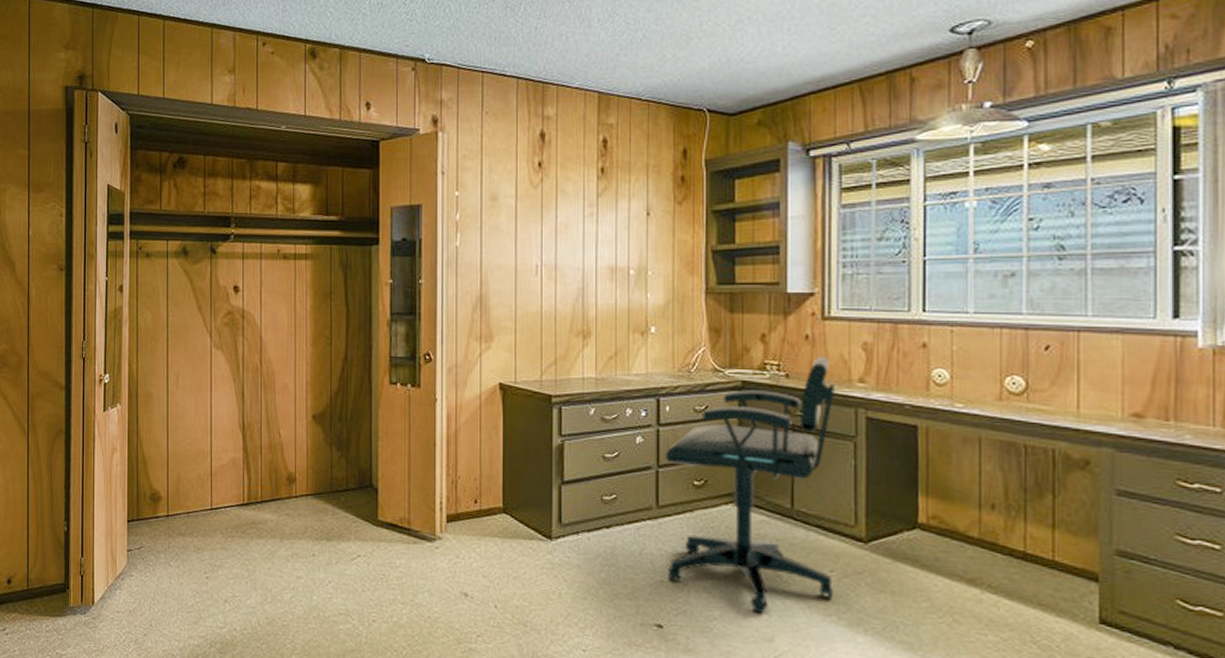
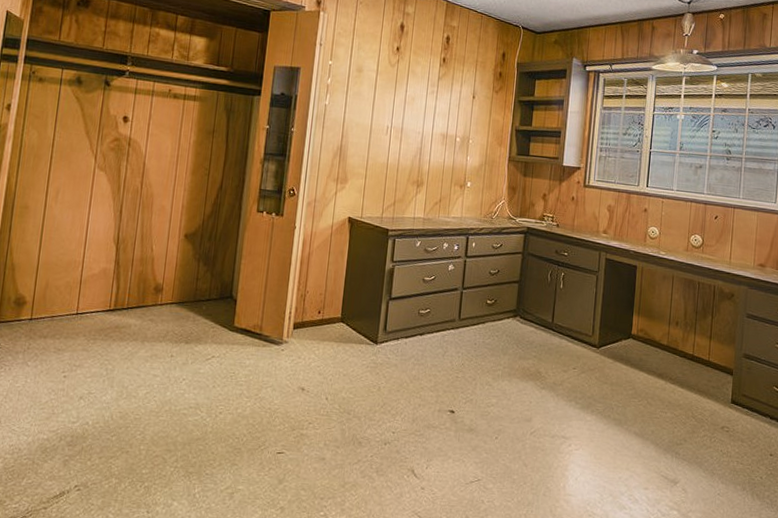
office chair: present [665,355,835,614] -> none [461,212,588,401]

